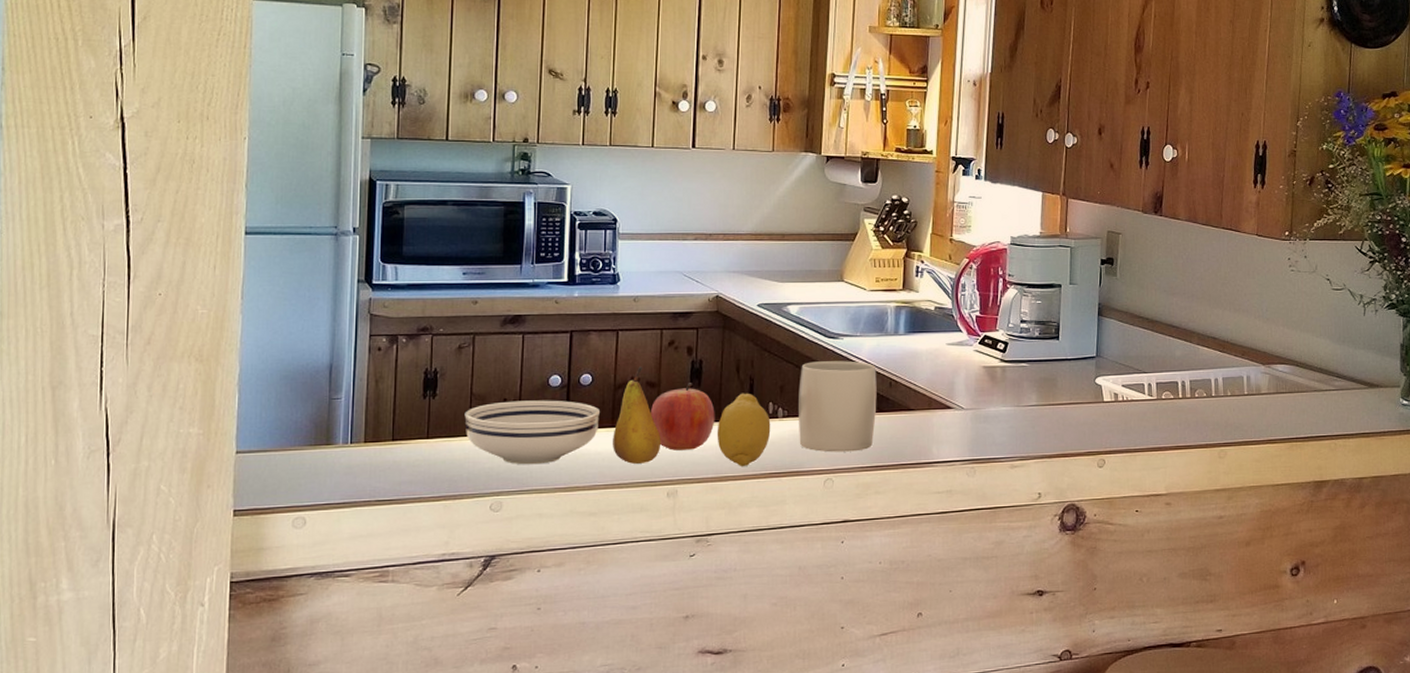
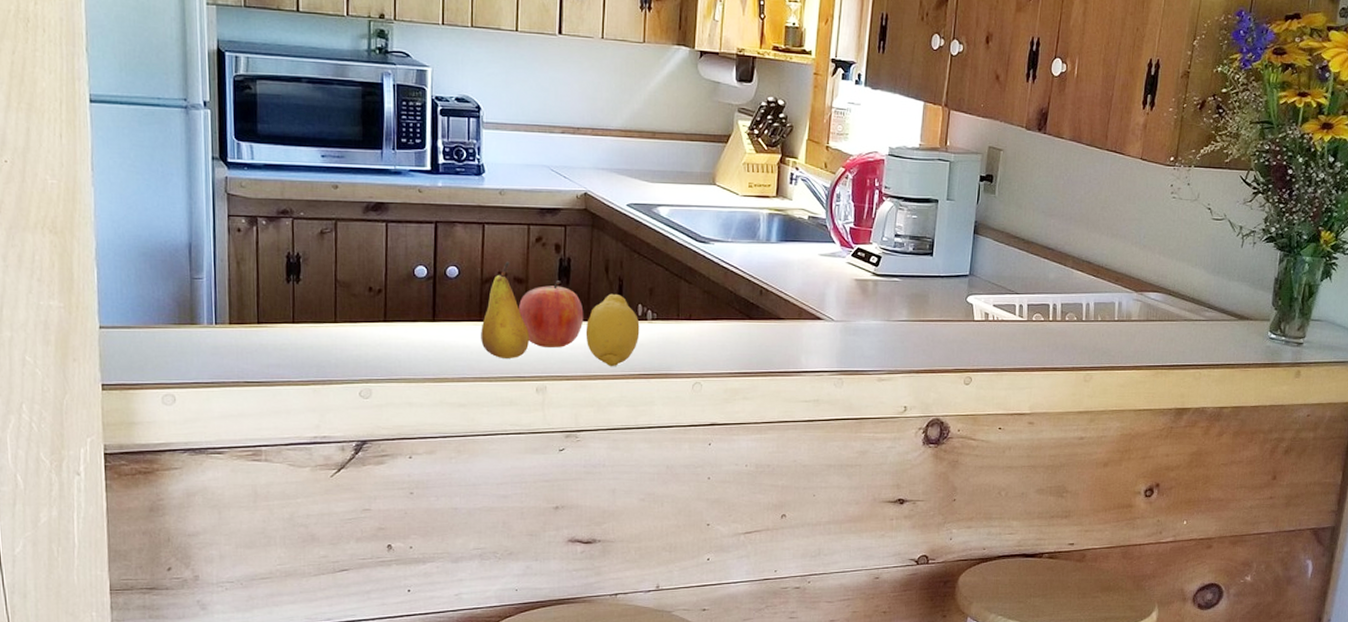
bowl: present [464,400,601,465] -> none [330,290,468,354]
mug: present [797,361,877,453] -> none [667,265,747,357]

